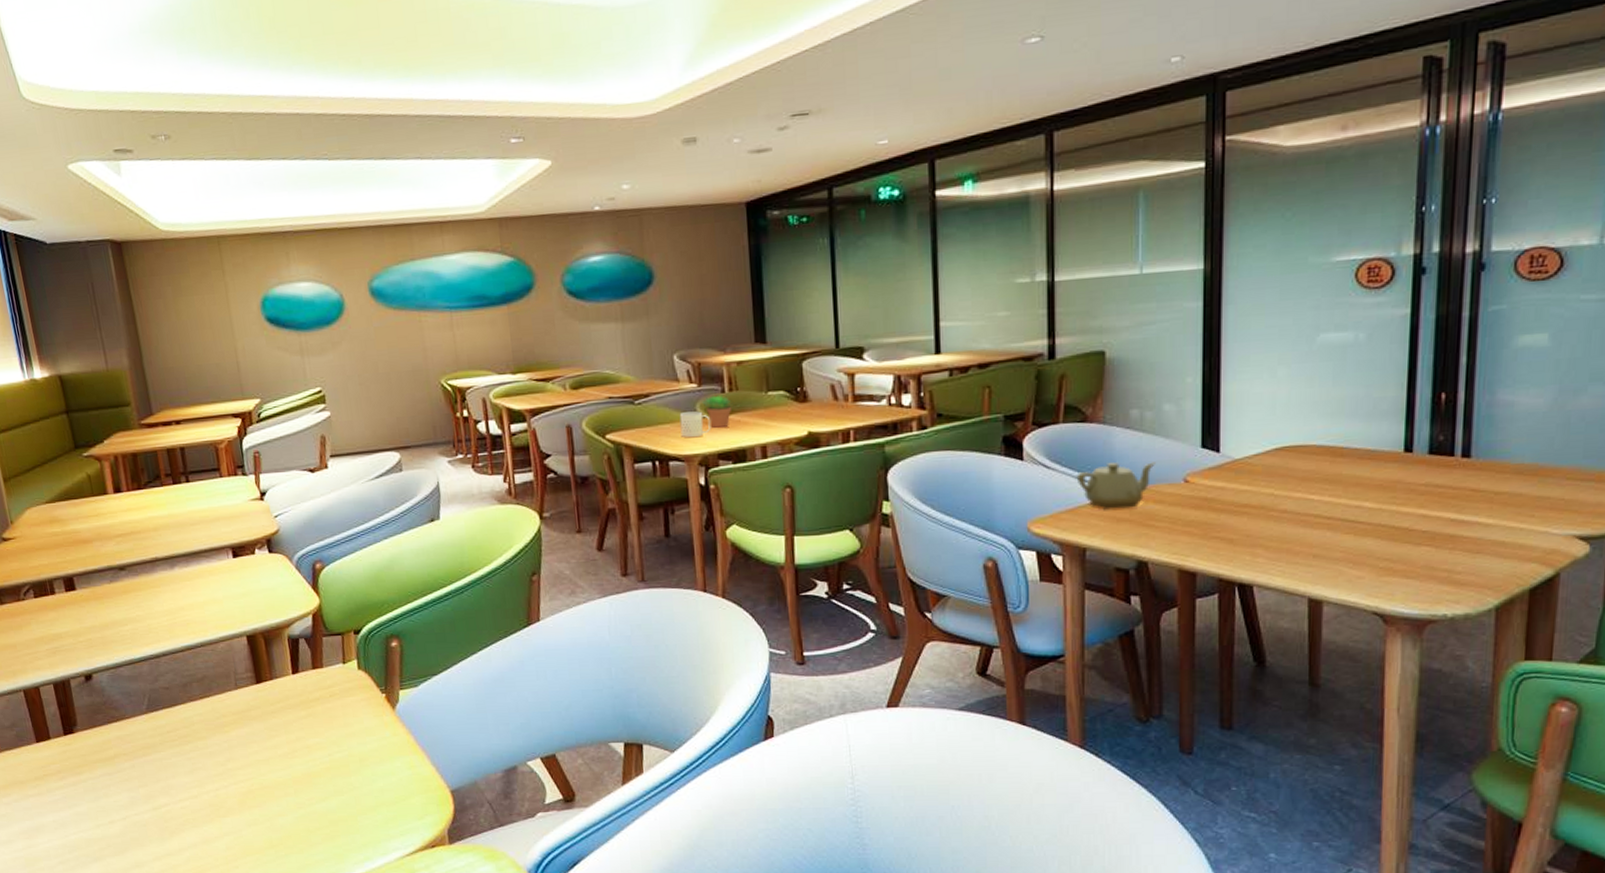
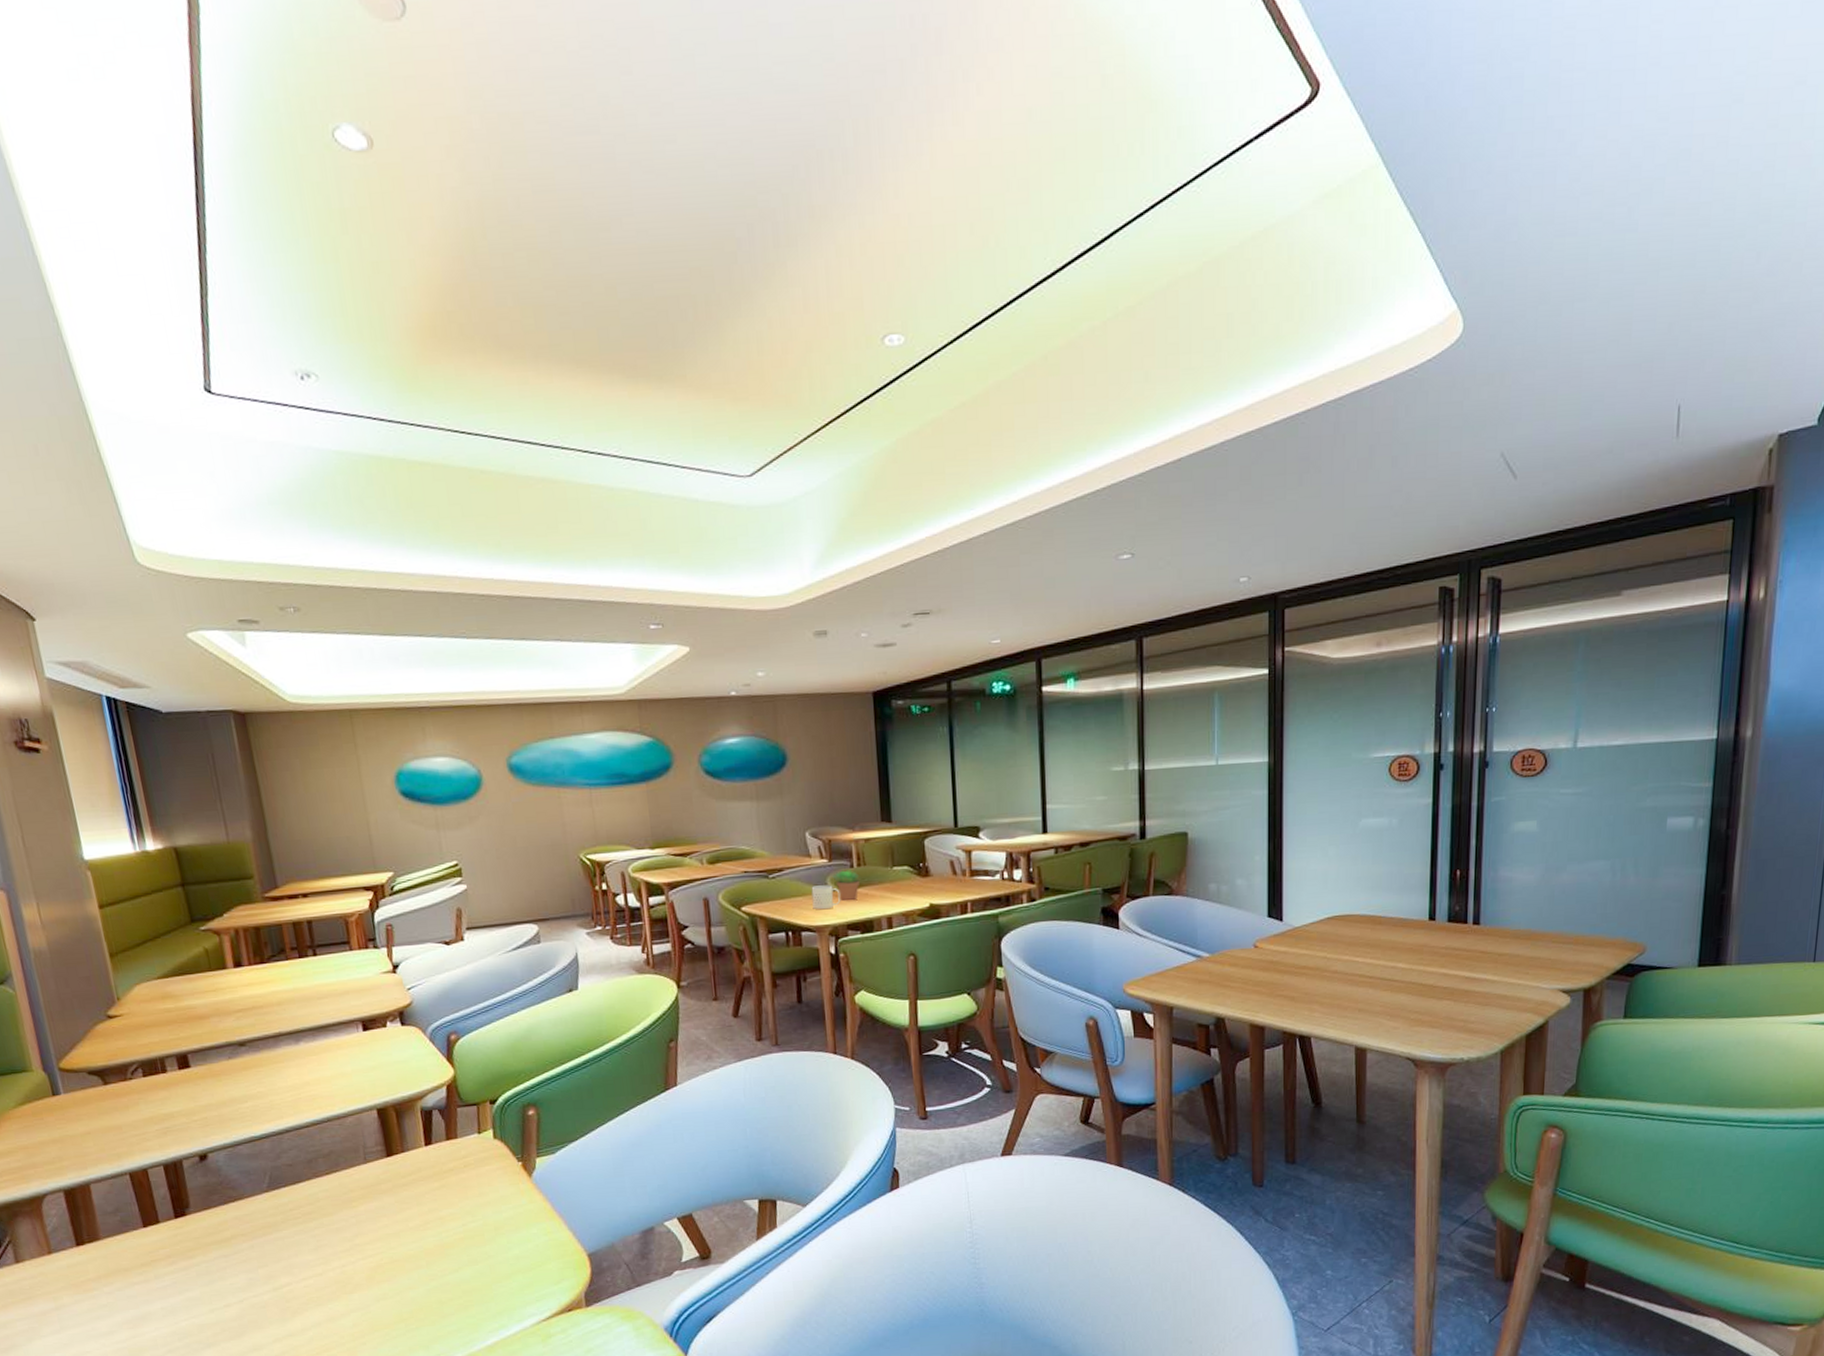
teapot: present [1076,462,1155,509] -> none [1164,930,1230,972]

